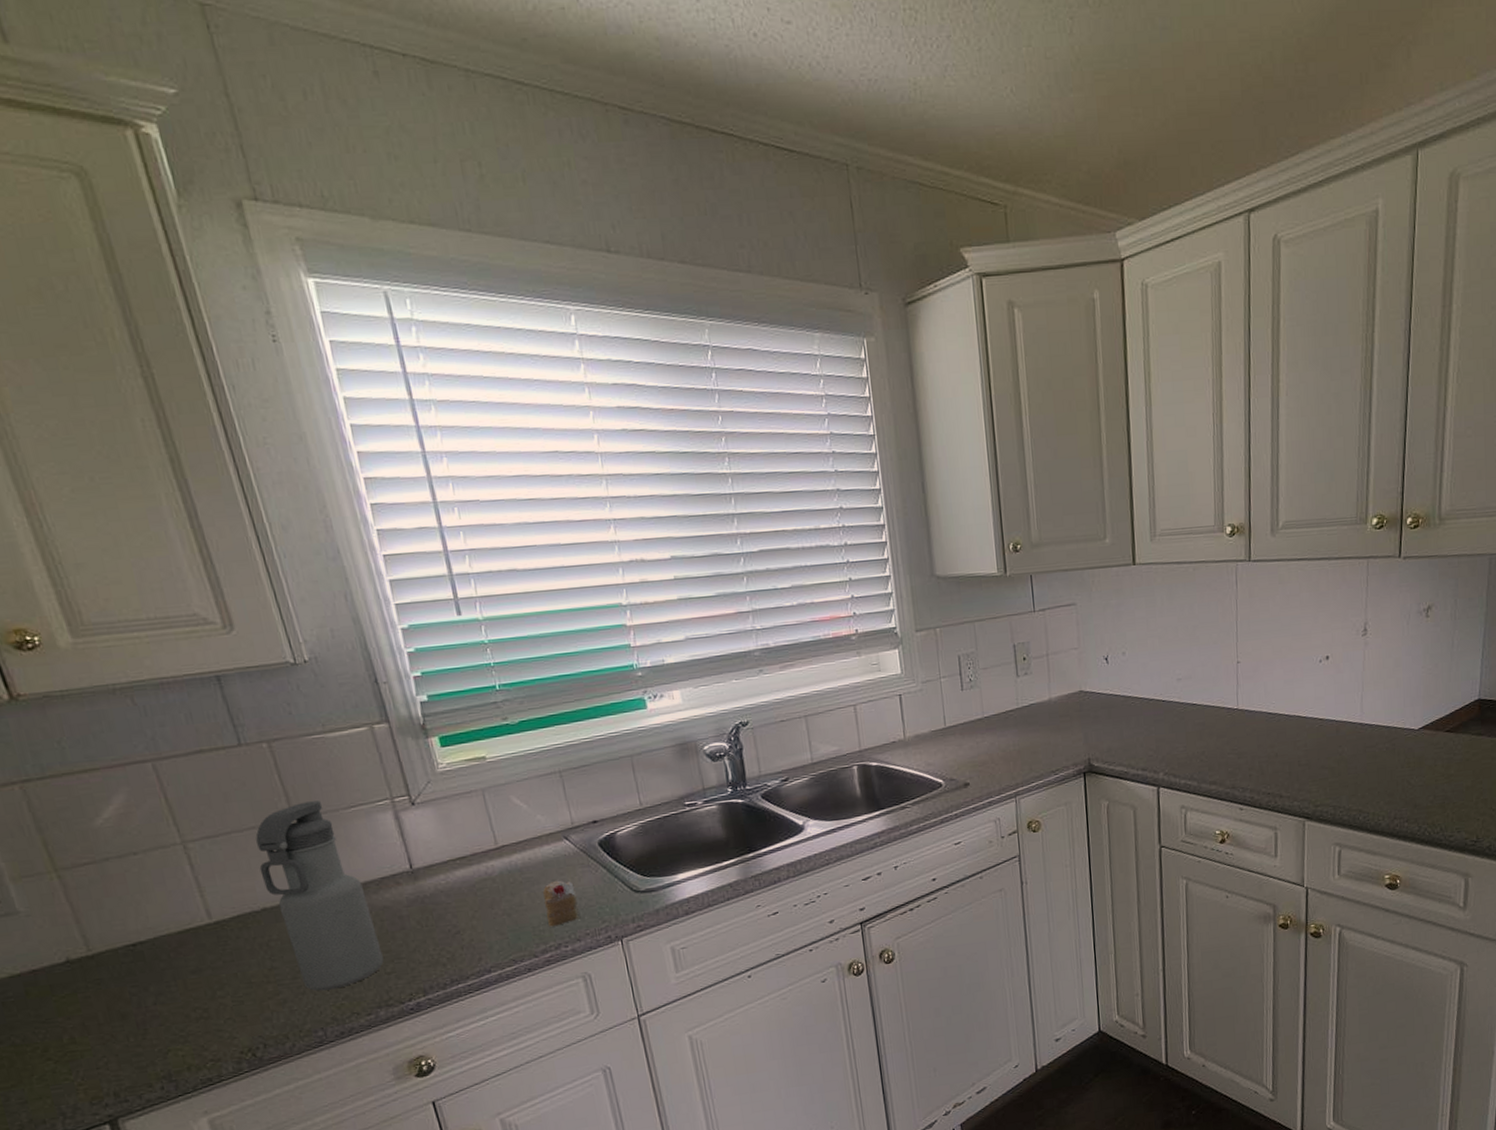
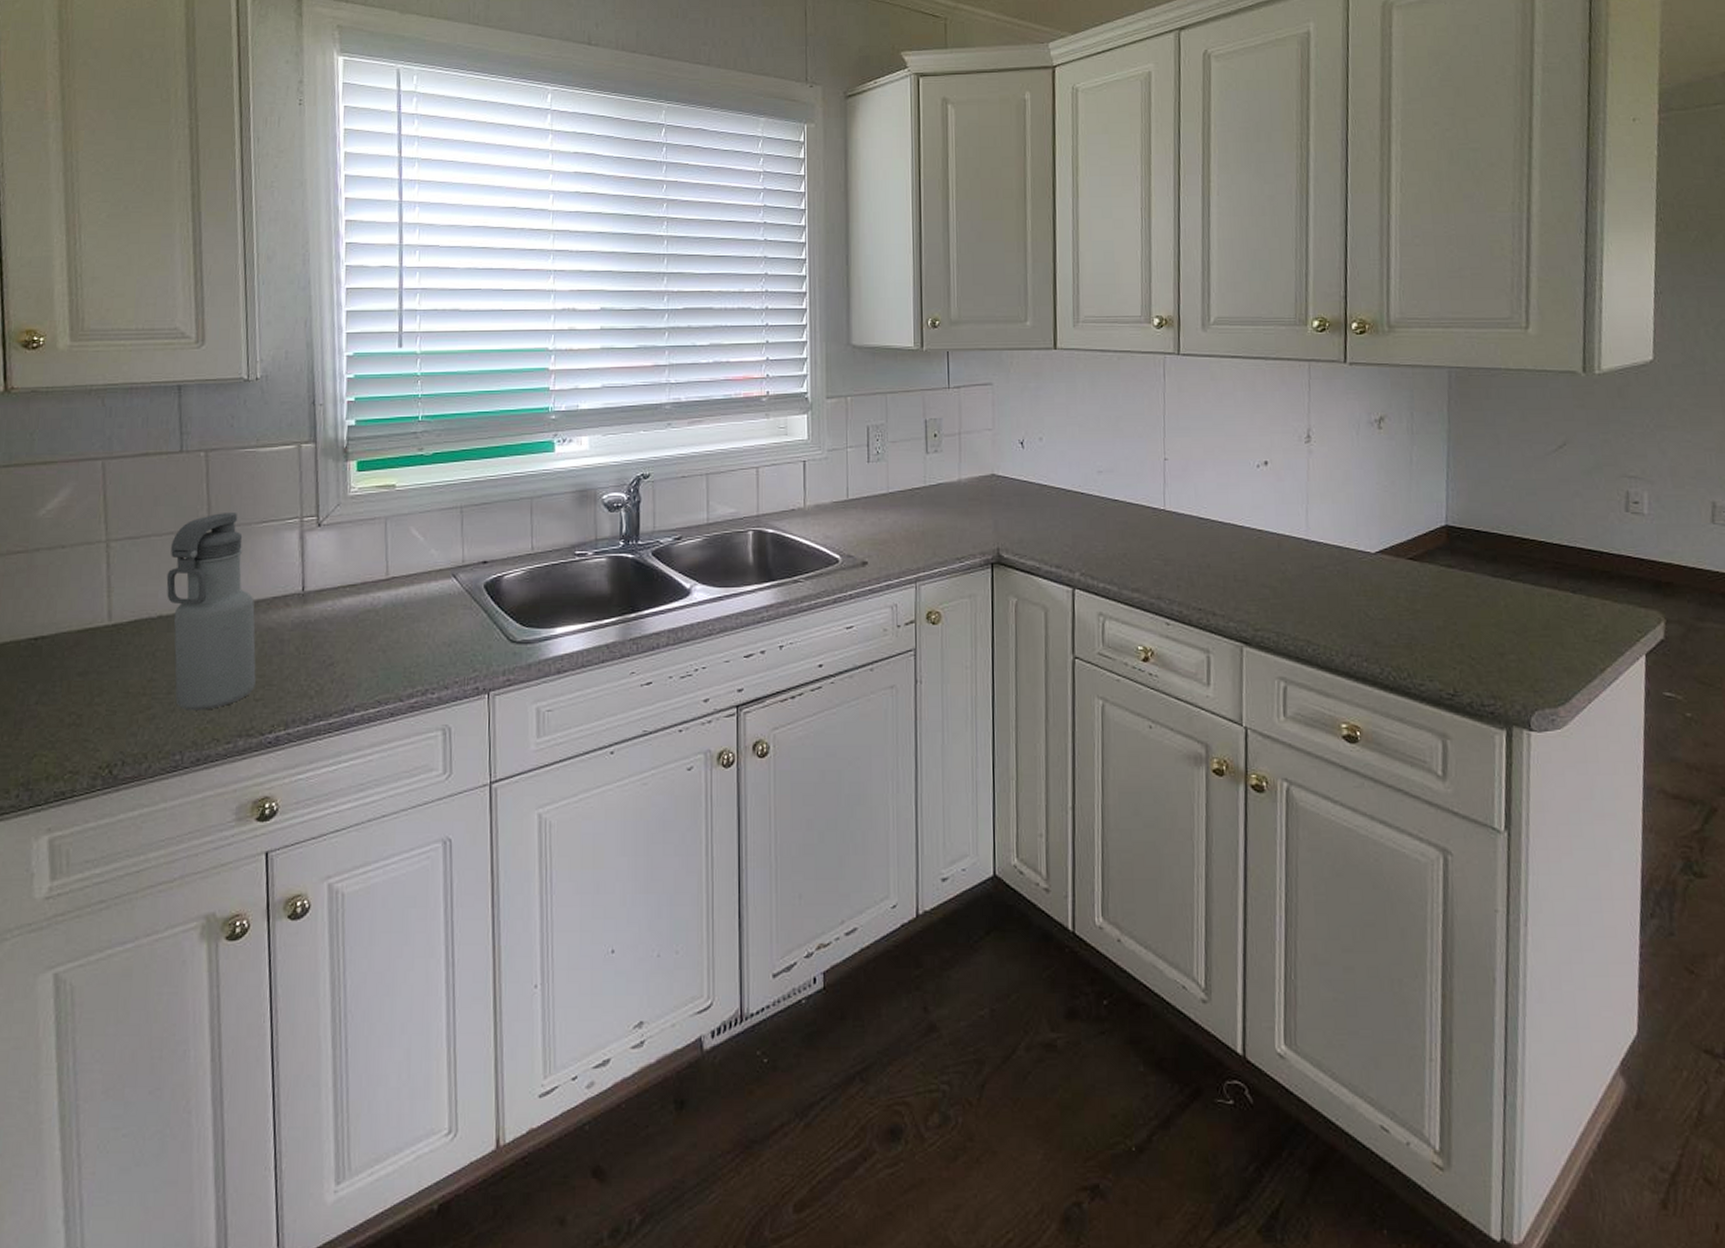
cake slice: present [543,880,581,927] -> none [420,620,454,670]

